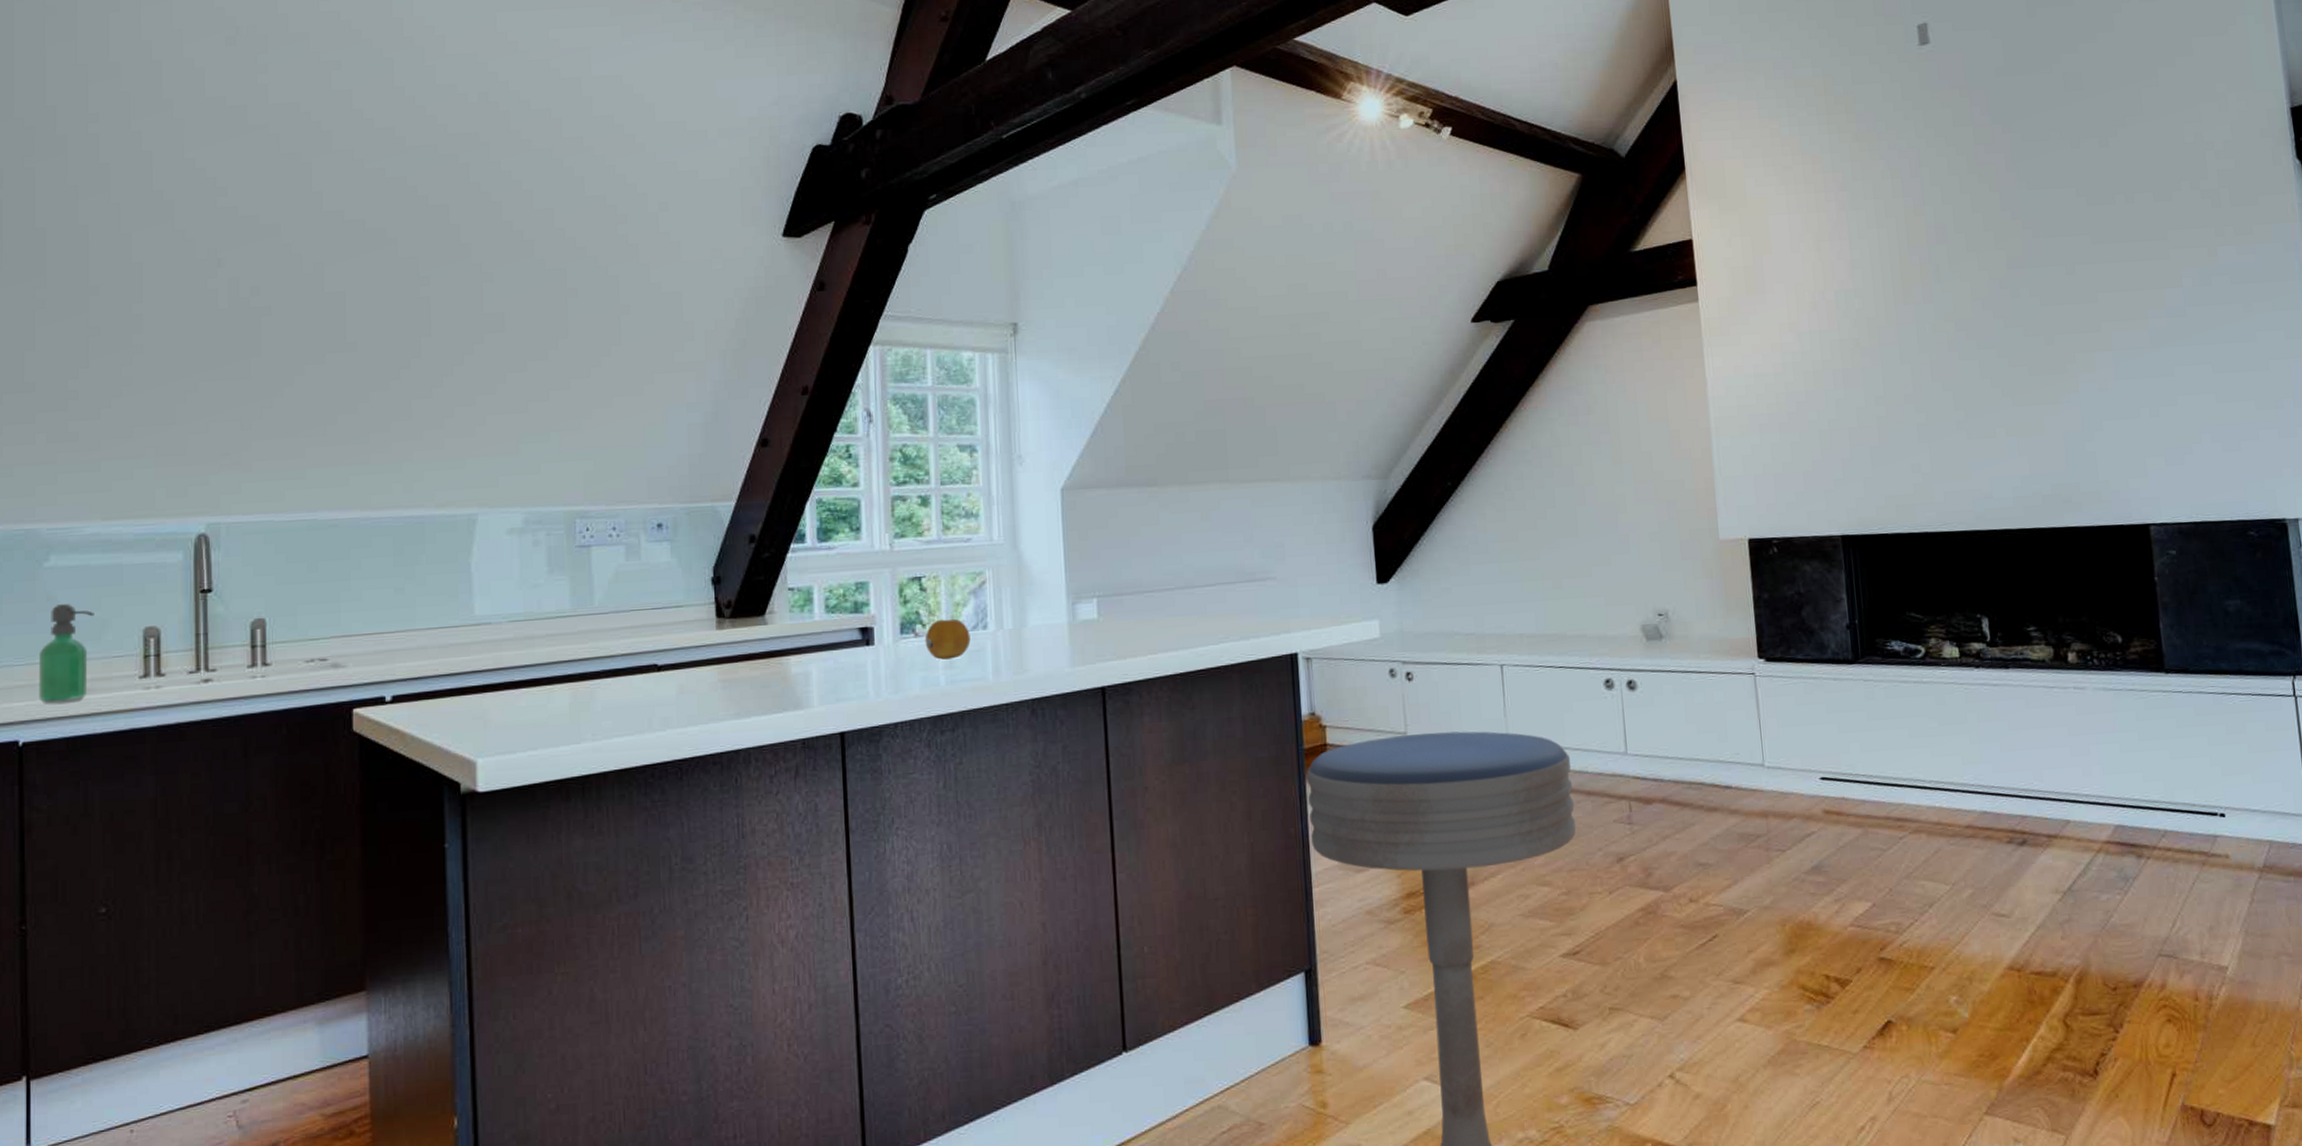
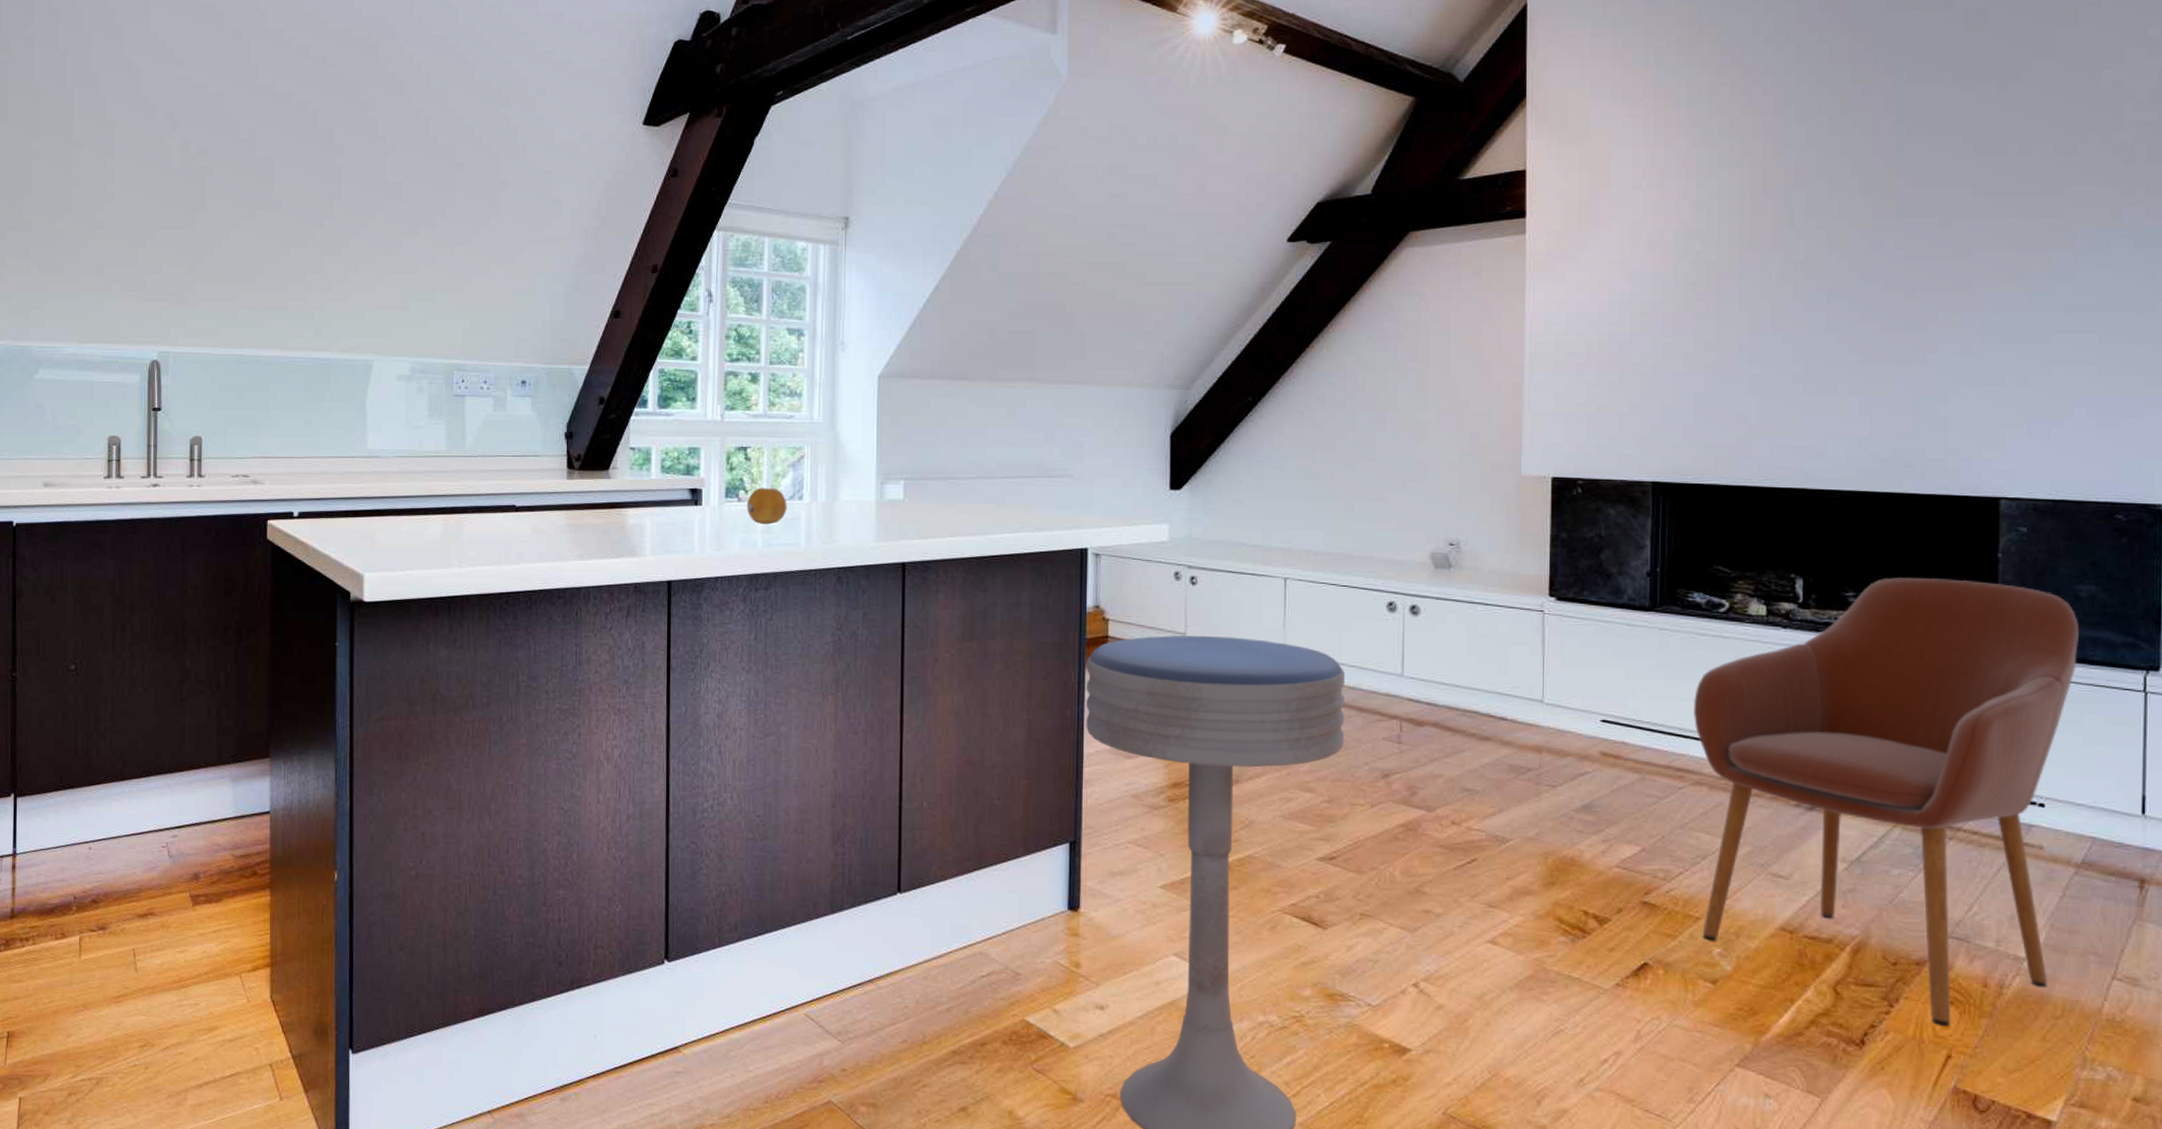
soap dispenser: present [38,603,95,705] -> none [28,410,71,495]
armchair: none [1903,605,2250,1045] -> present [1694,577,2079,1026]

